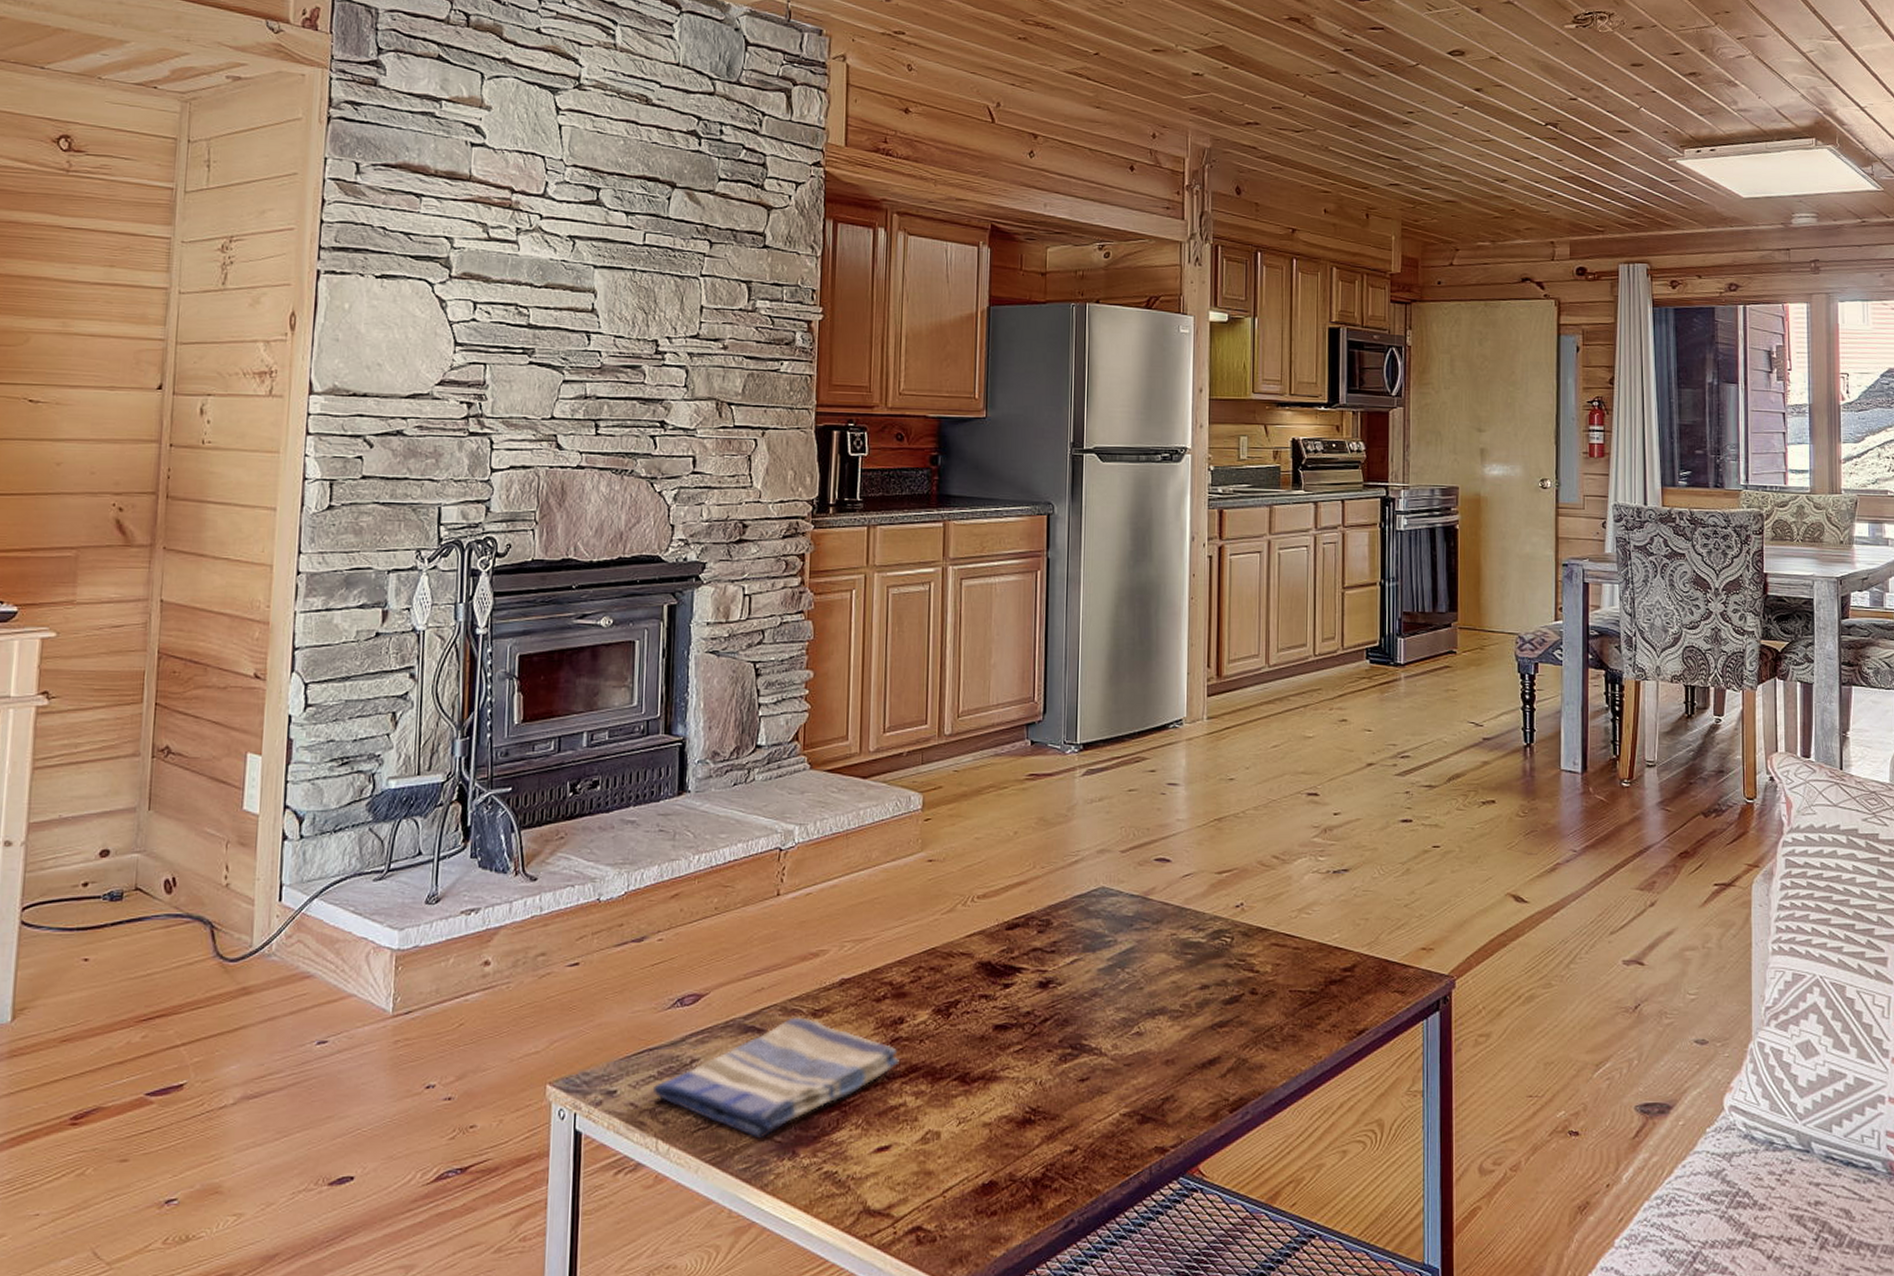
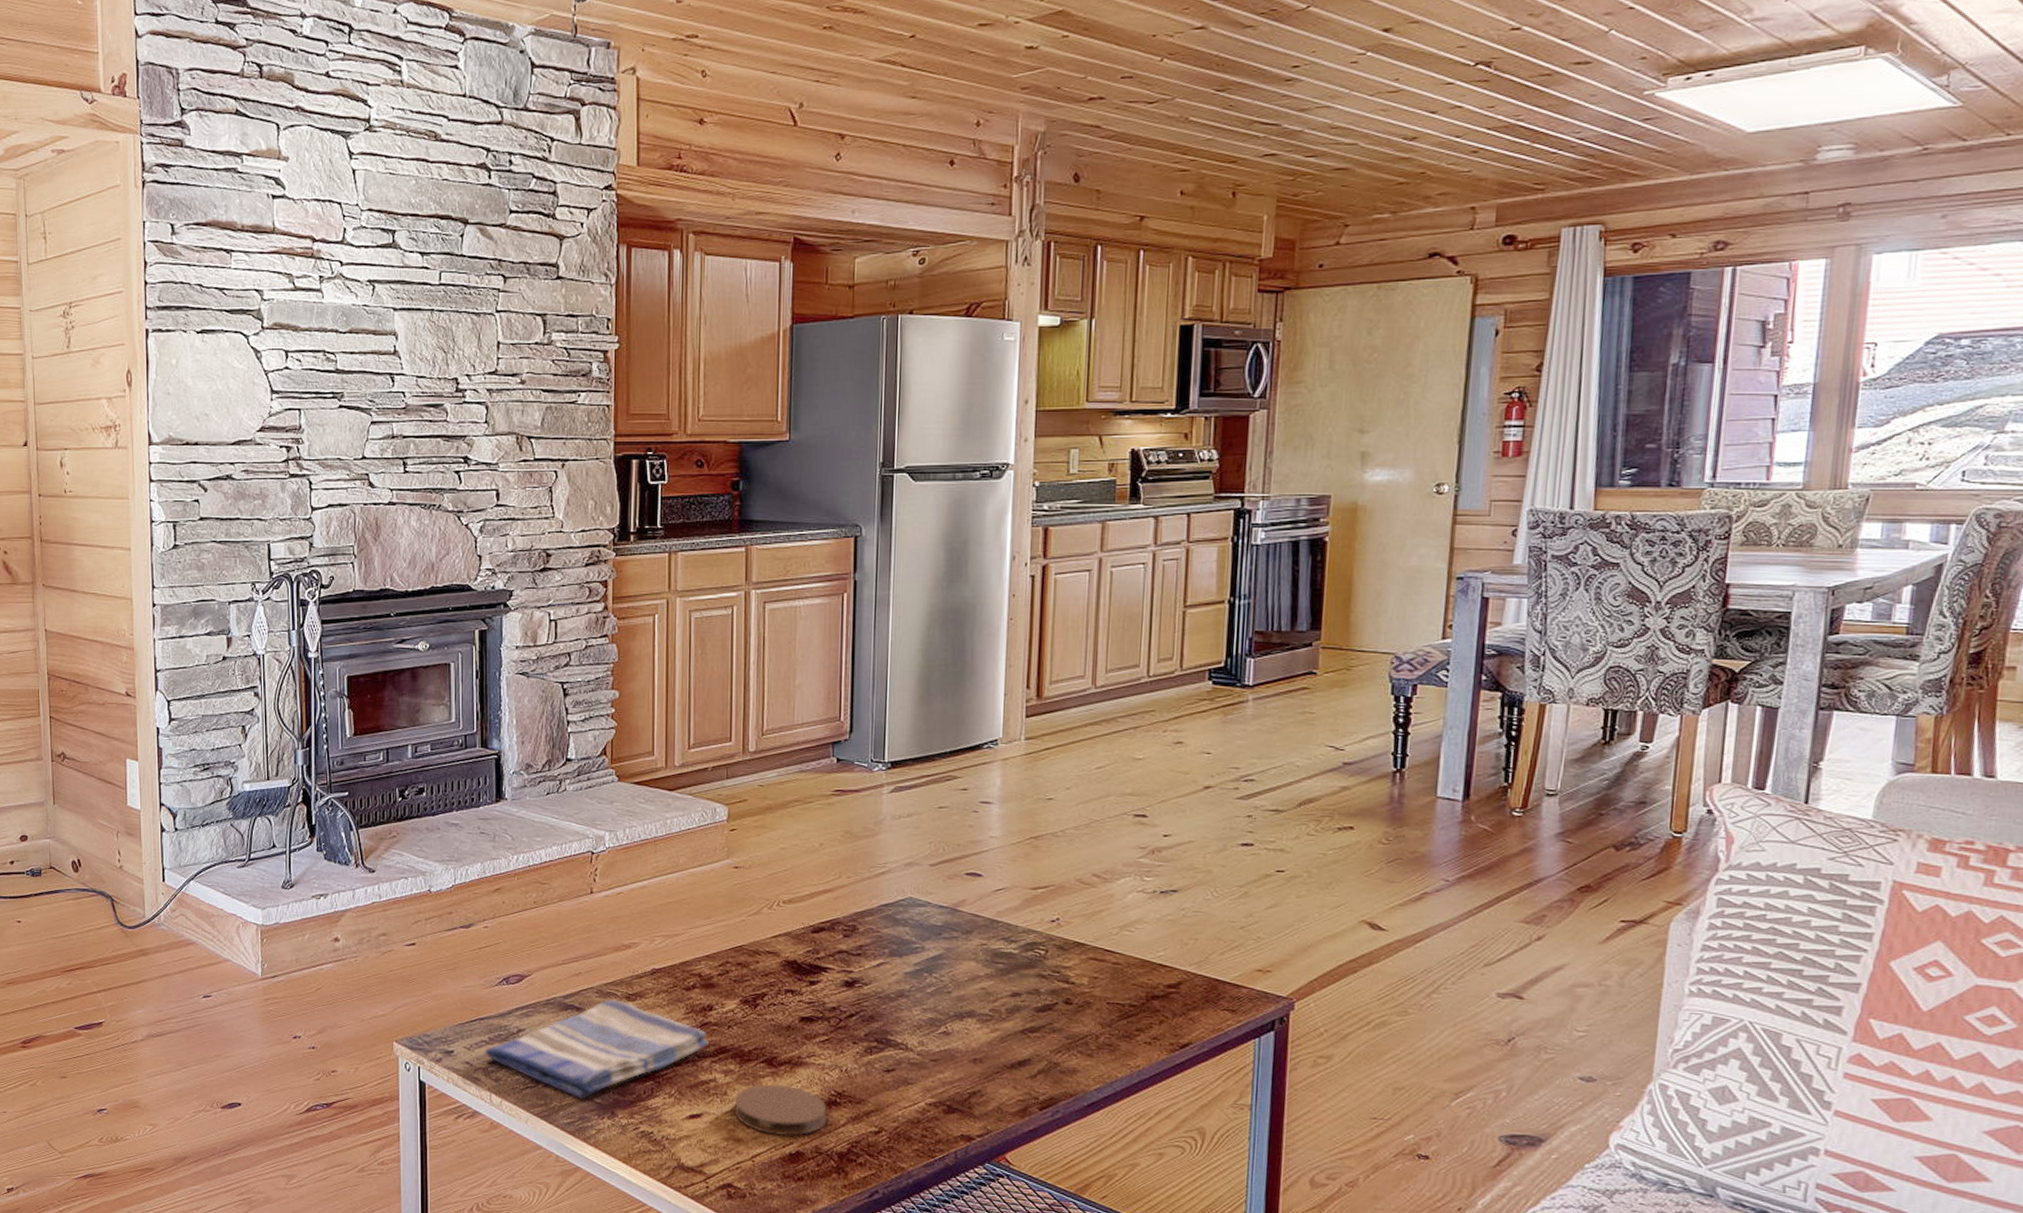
coaster: none [924,1104,1021,1165] -> present [734,1084,827,1137]

